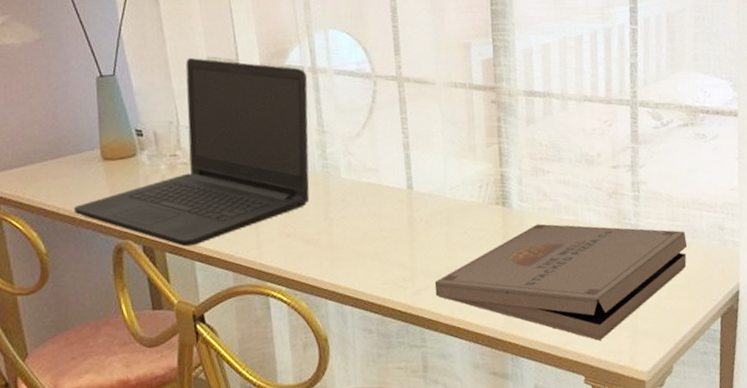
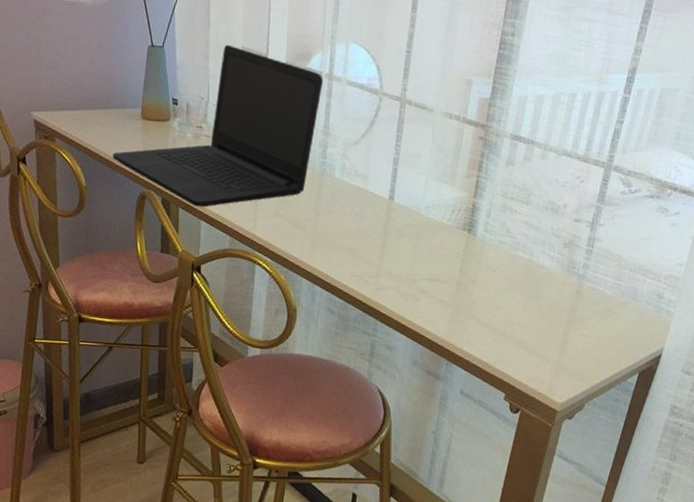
pizza box: present [434,224,688,342] -> none [393,255,626,368]

